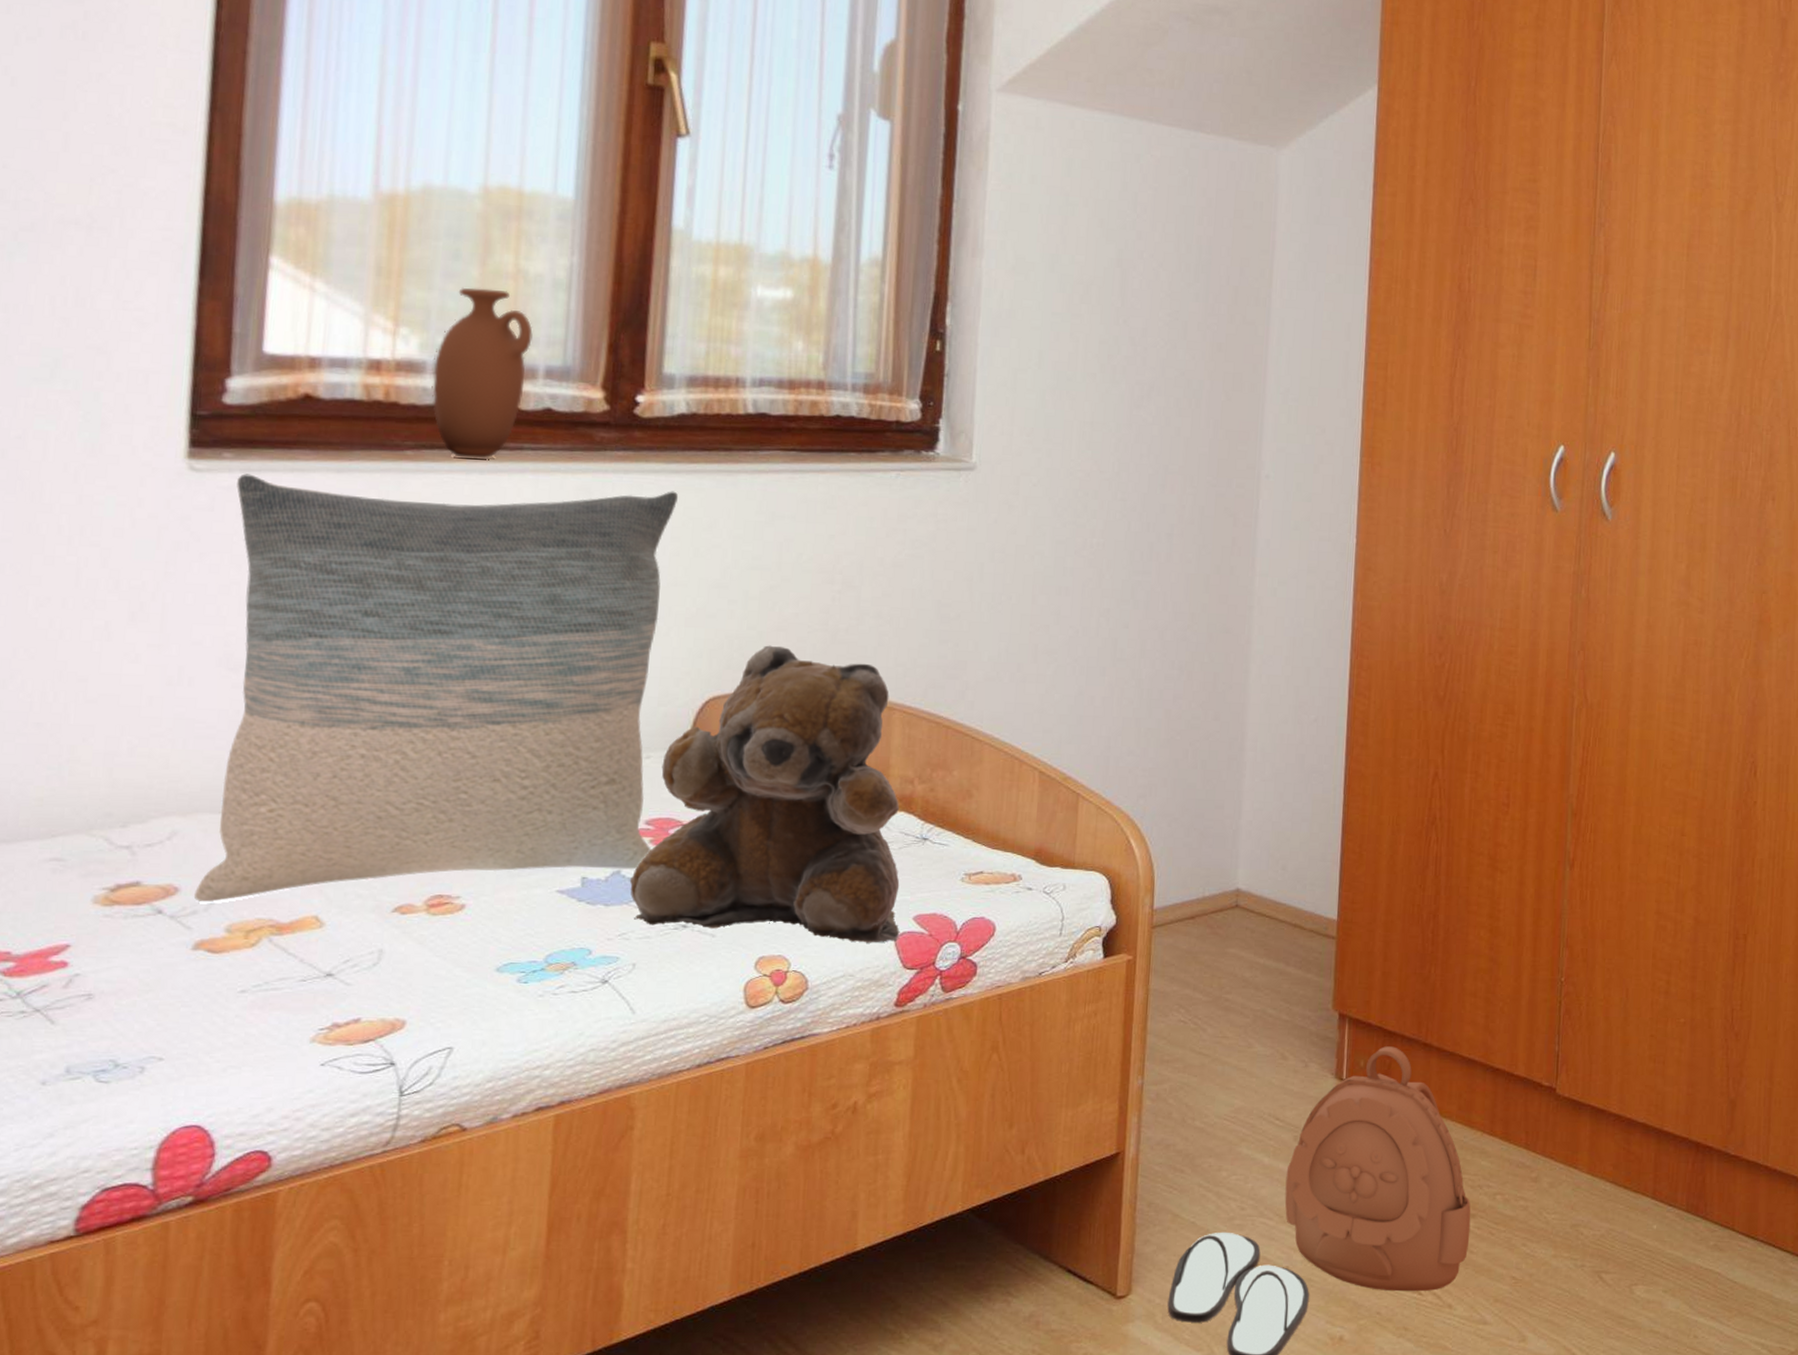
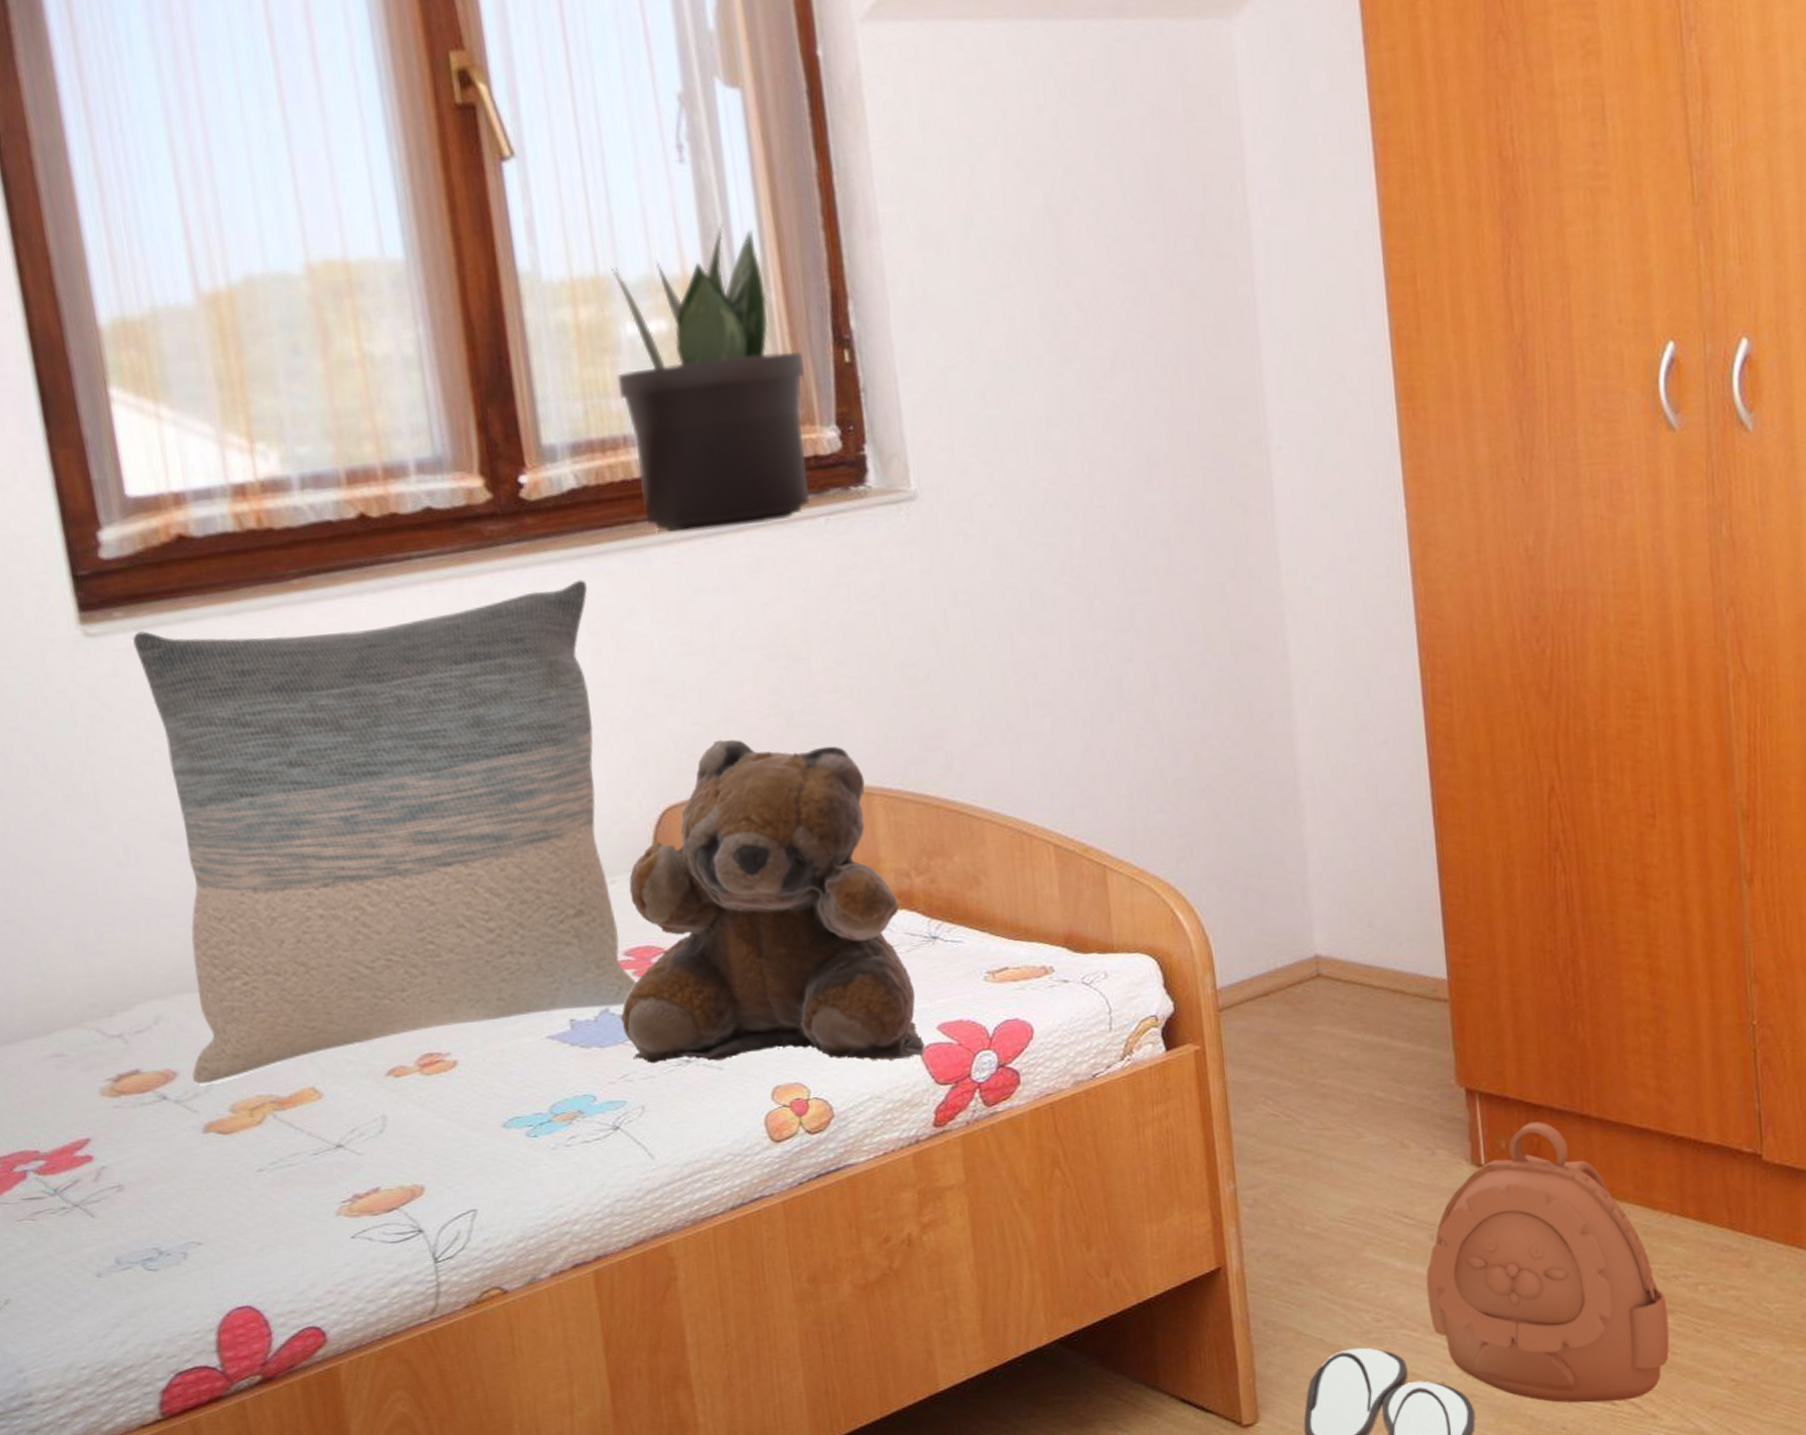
vase: present [431,287,533,459] -> none [297,381,398,579]
planter: none [740,222,902,470] -> present [610,223,809,533]

